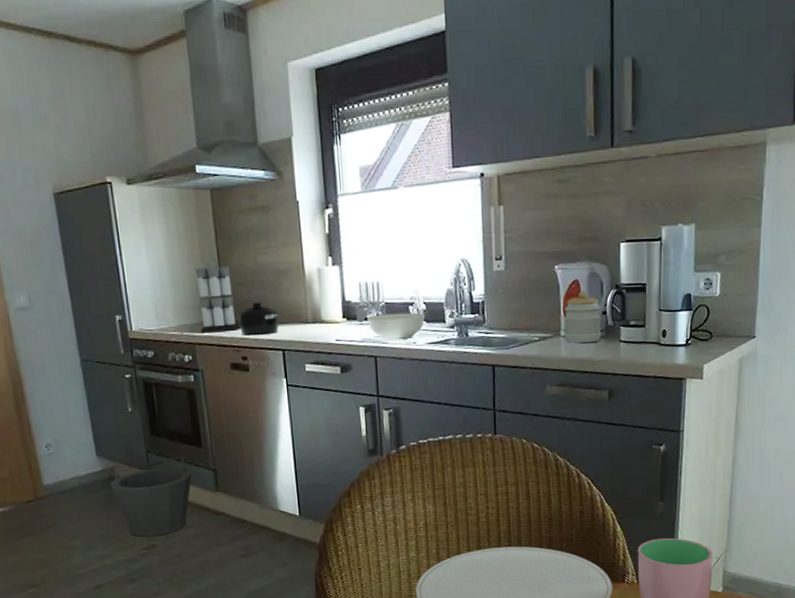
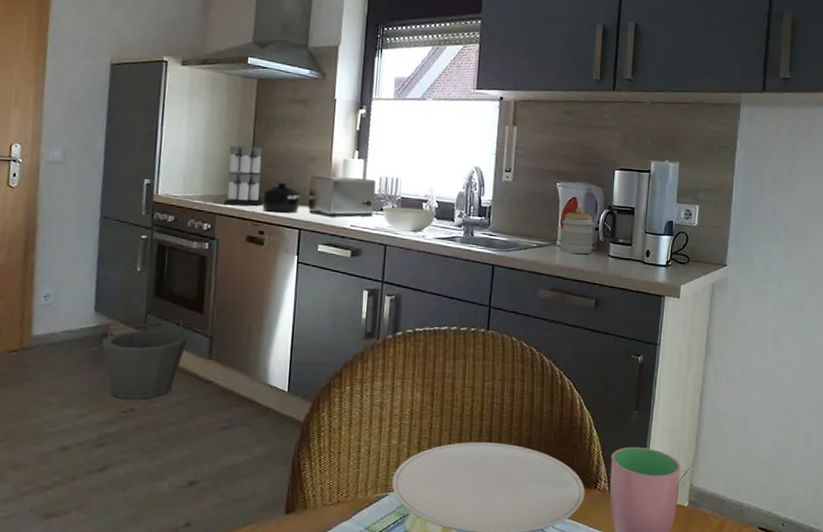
toaster: none [285,286,358,335] -> present [308,175,376,218]

